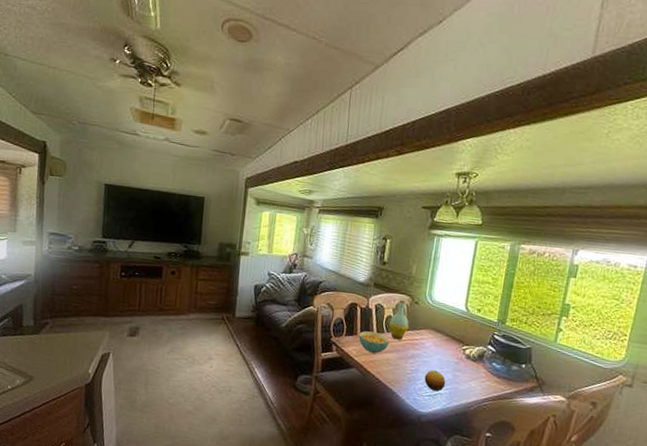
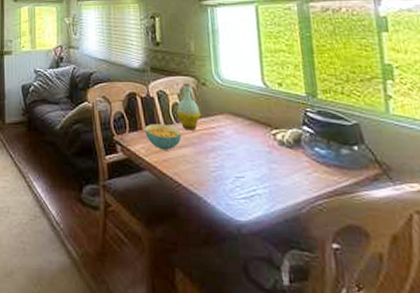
fruit: present [424,370,446,391] -> none [233,164,262,191]

